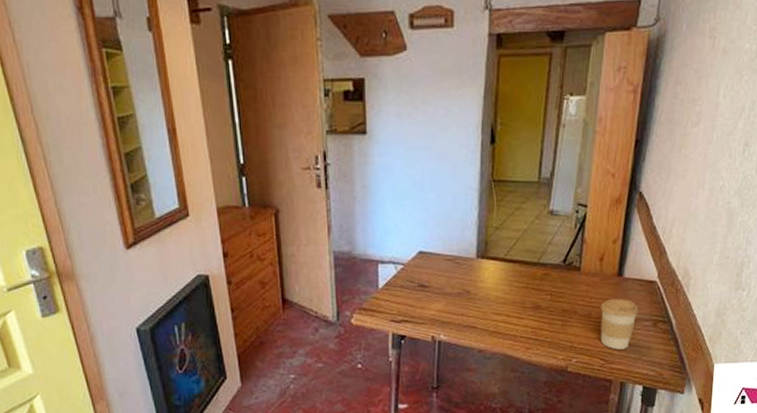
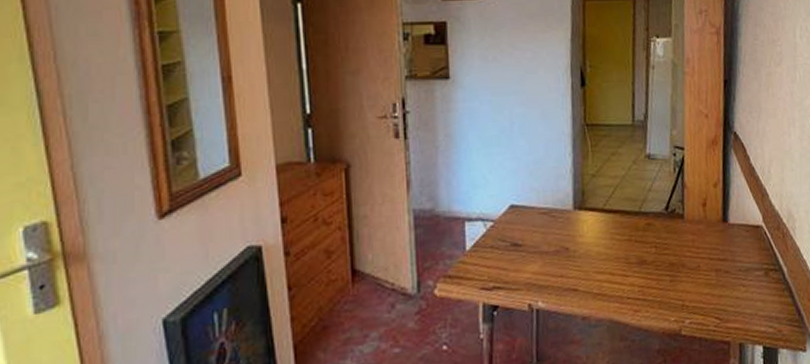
coffee cup: present [600,298,639,350] -> none [709,246,749,306]

